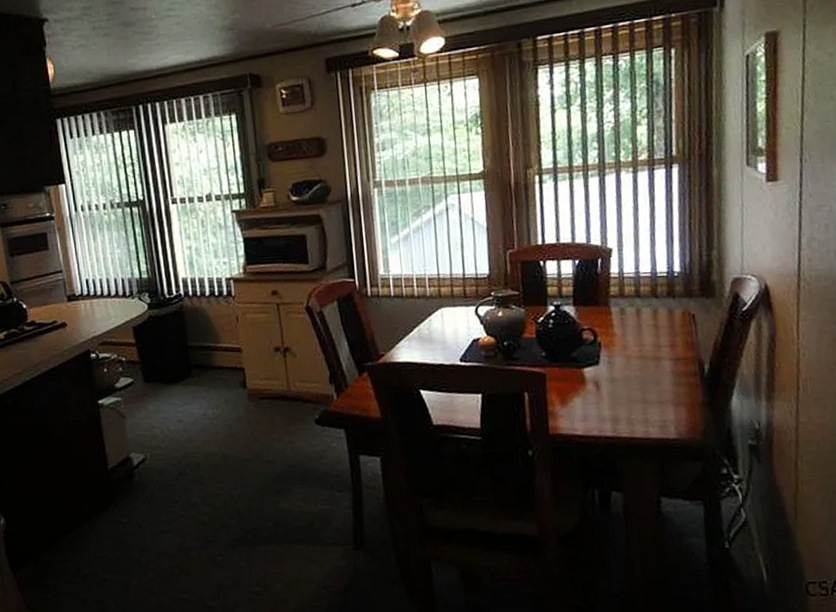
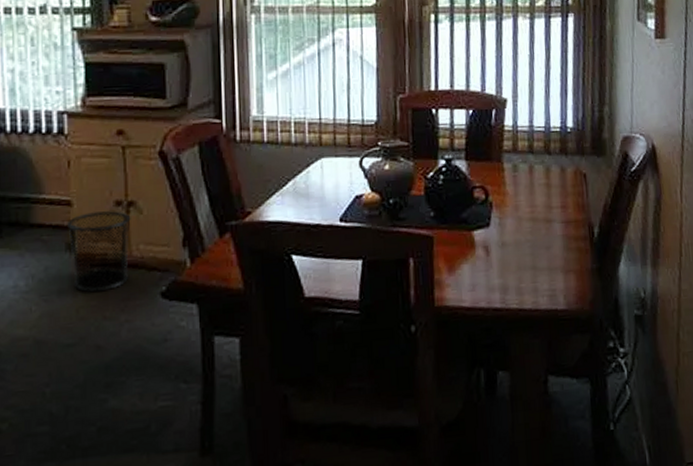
waste bin: none [239,355,289,419] -> present [66,211,131,292]

